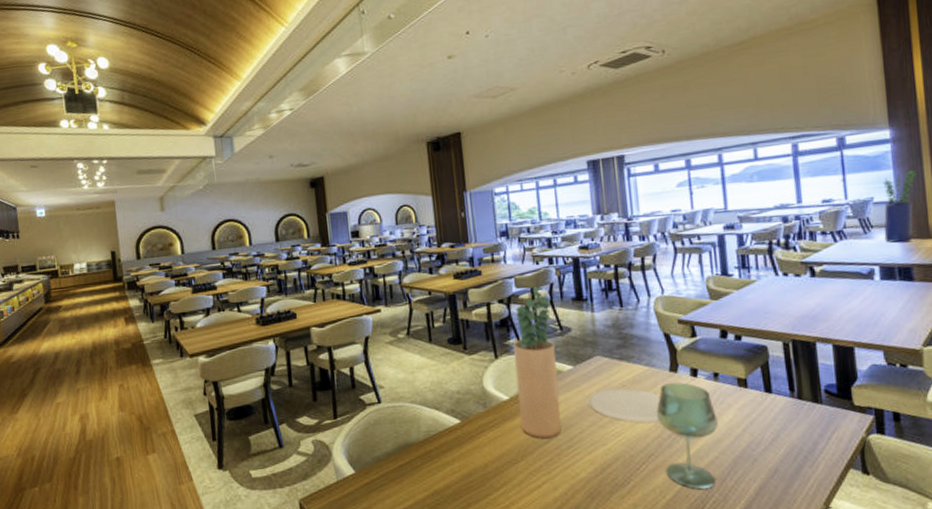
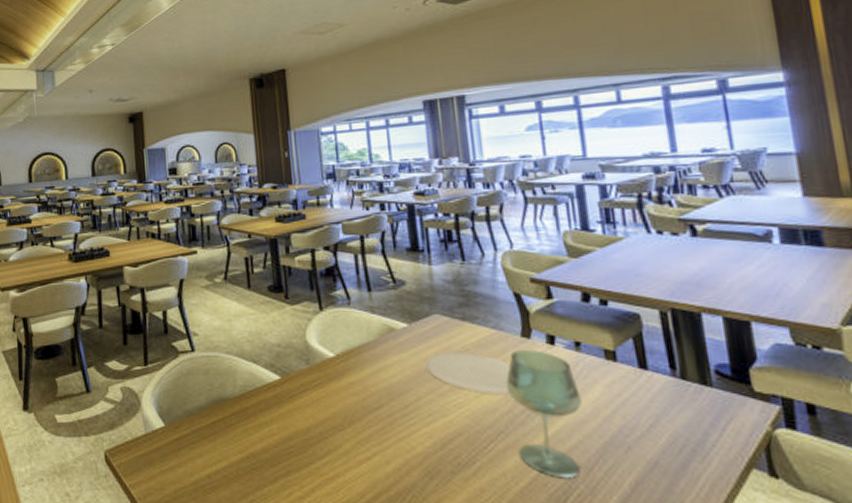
vase: present [512,278,561,439] -> none [339,225,394,404]
vase: present [883,167,918,243] -> none [777,114,822,202]

